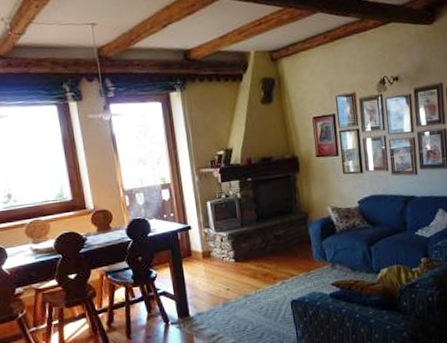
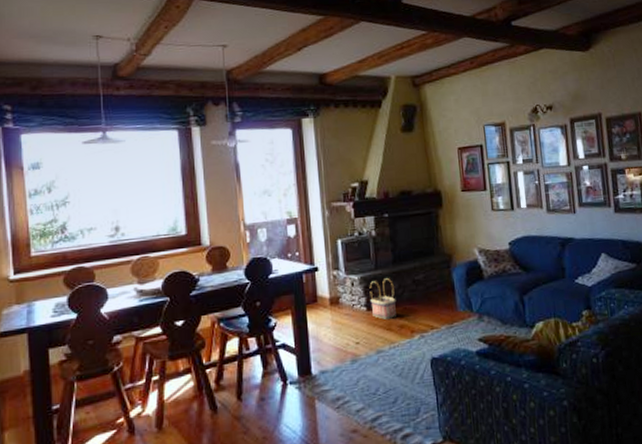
basket: none [236,234,261,269] -> present [369,278,396,320]

